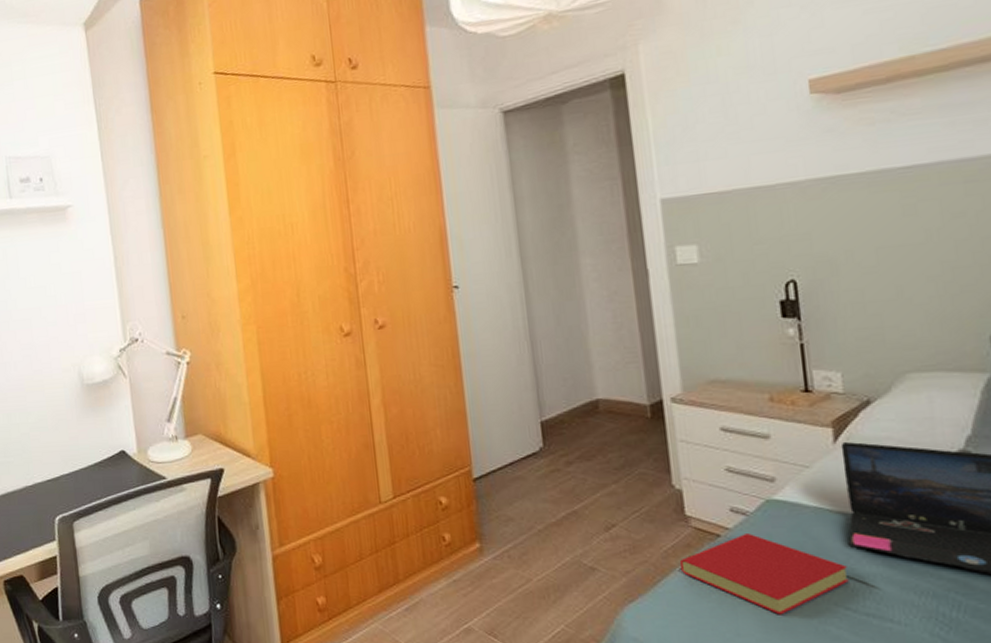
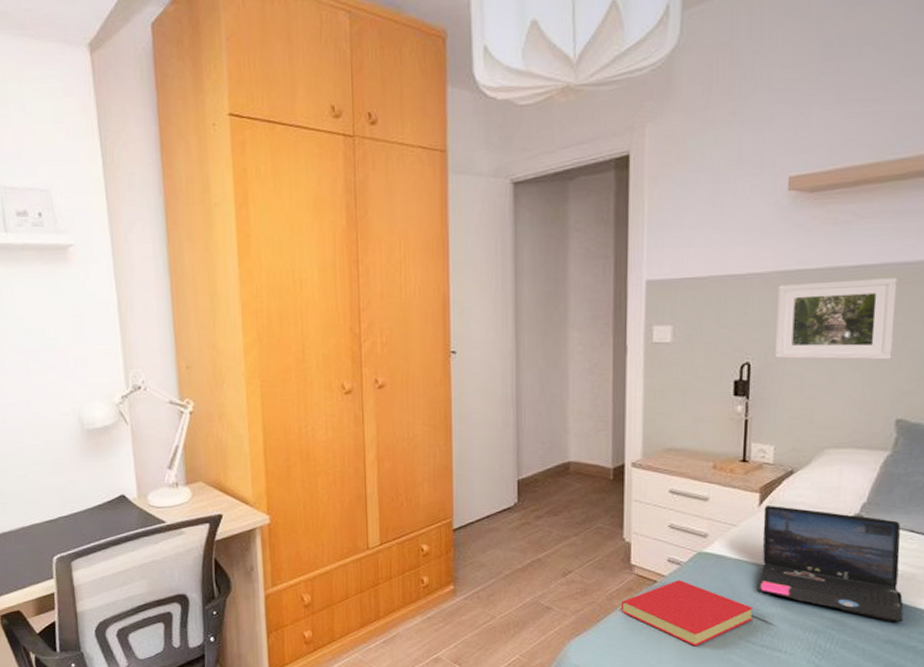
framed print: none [816,176,971,274] -> present [775,278,898,360]

